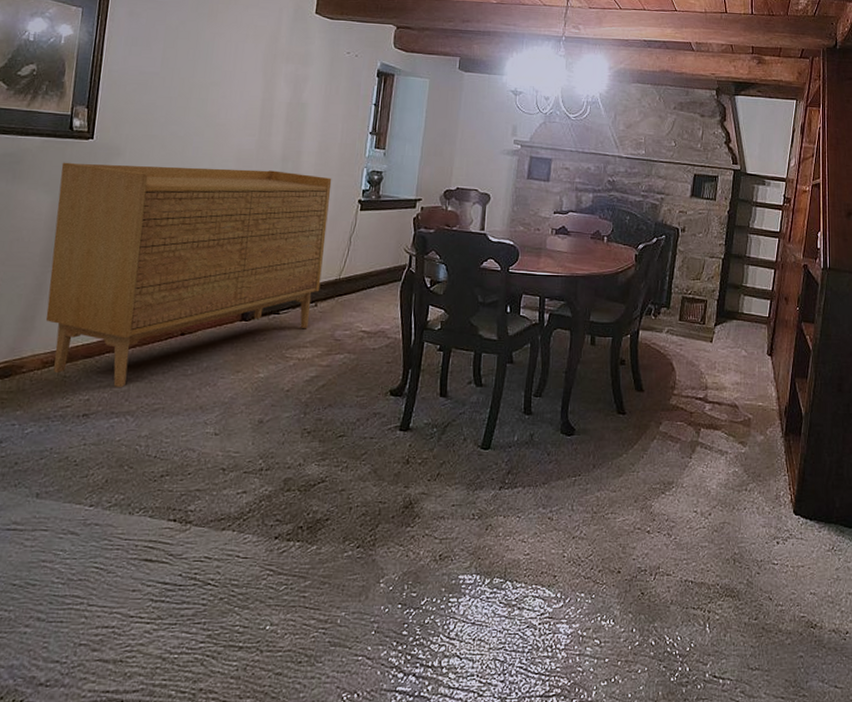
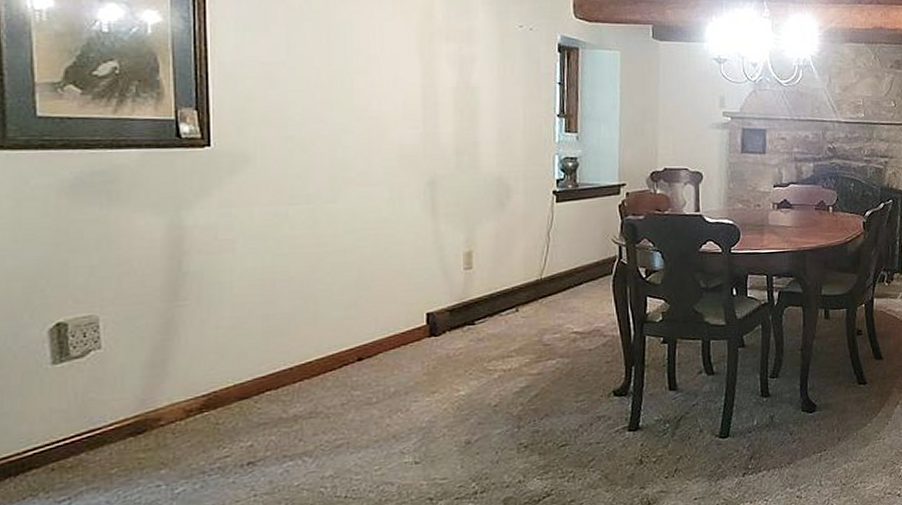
sideboard: present [45,162,332,387] -> none [173,166,520,427]

